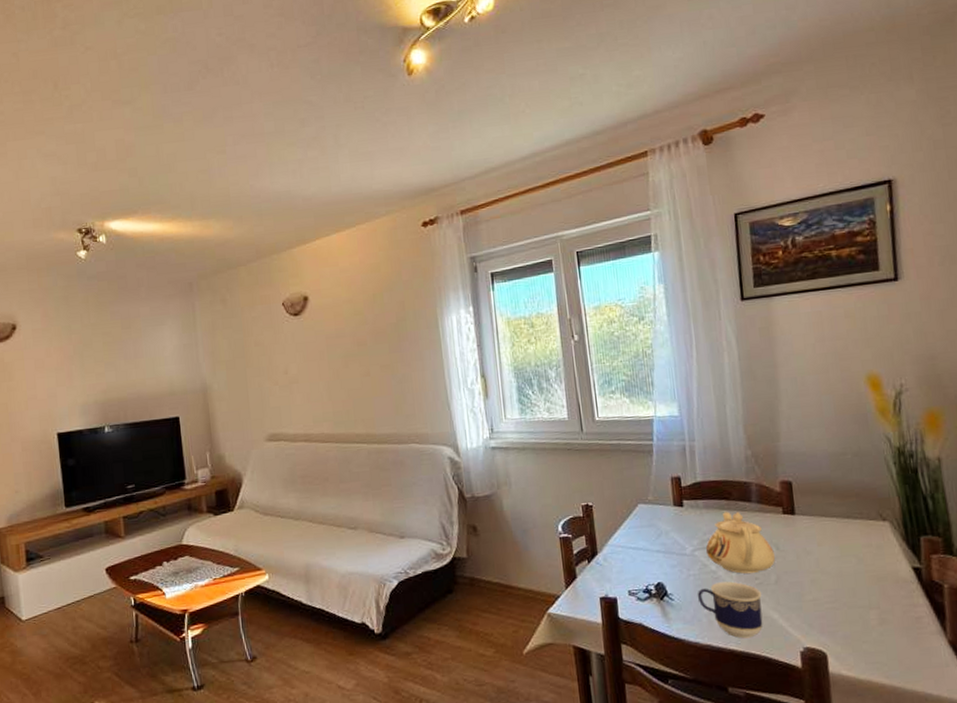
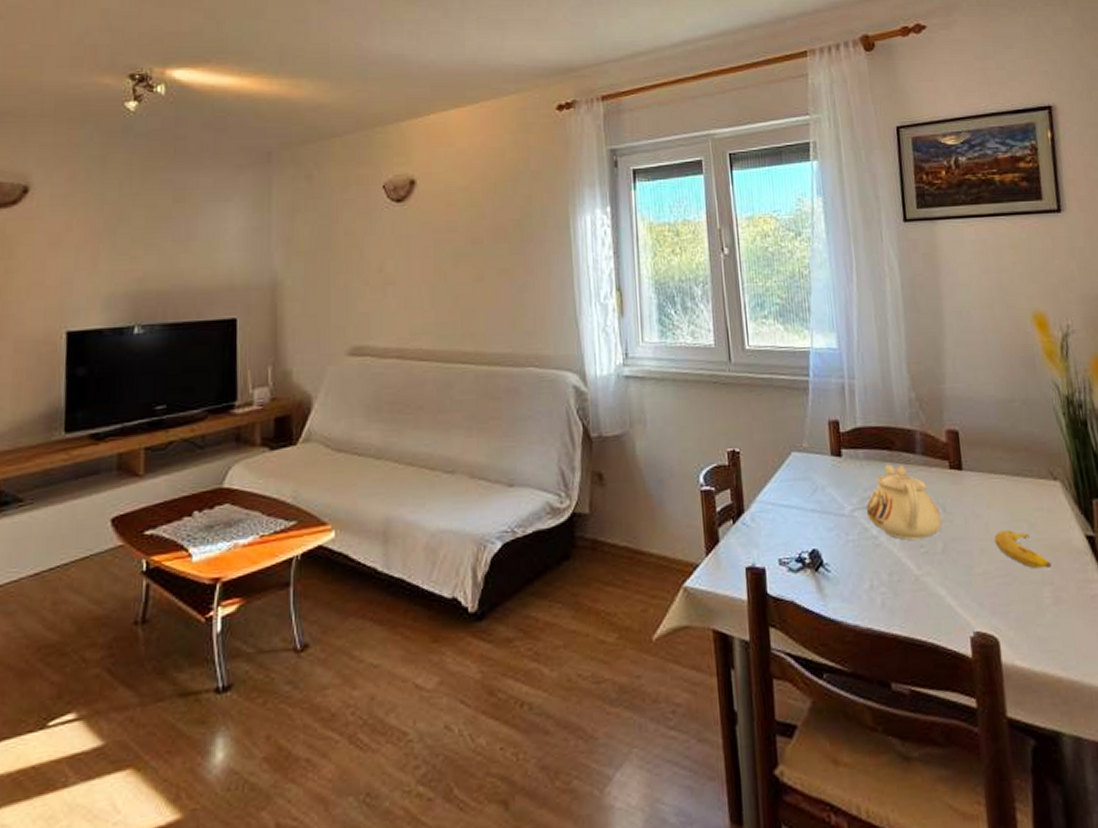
cup: present [697,581,763,639] -> none [856,549,930,621]
fruit: none [824,564,878,596] -> present [994,530,1052,569]

